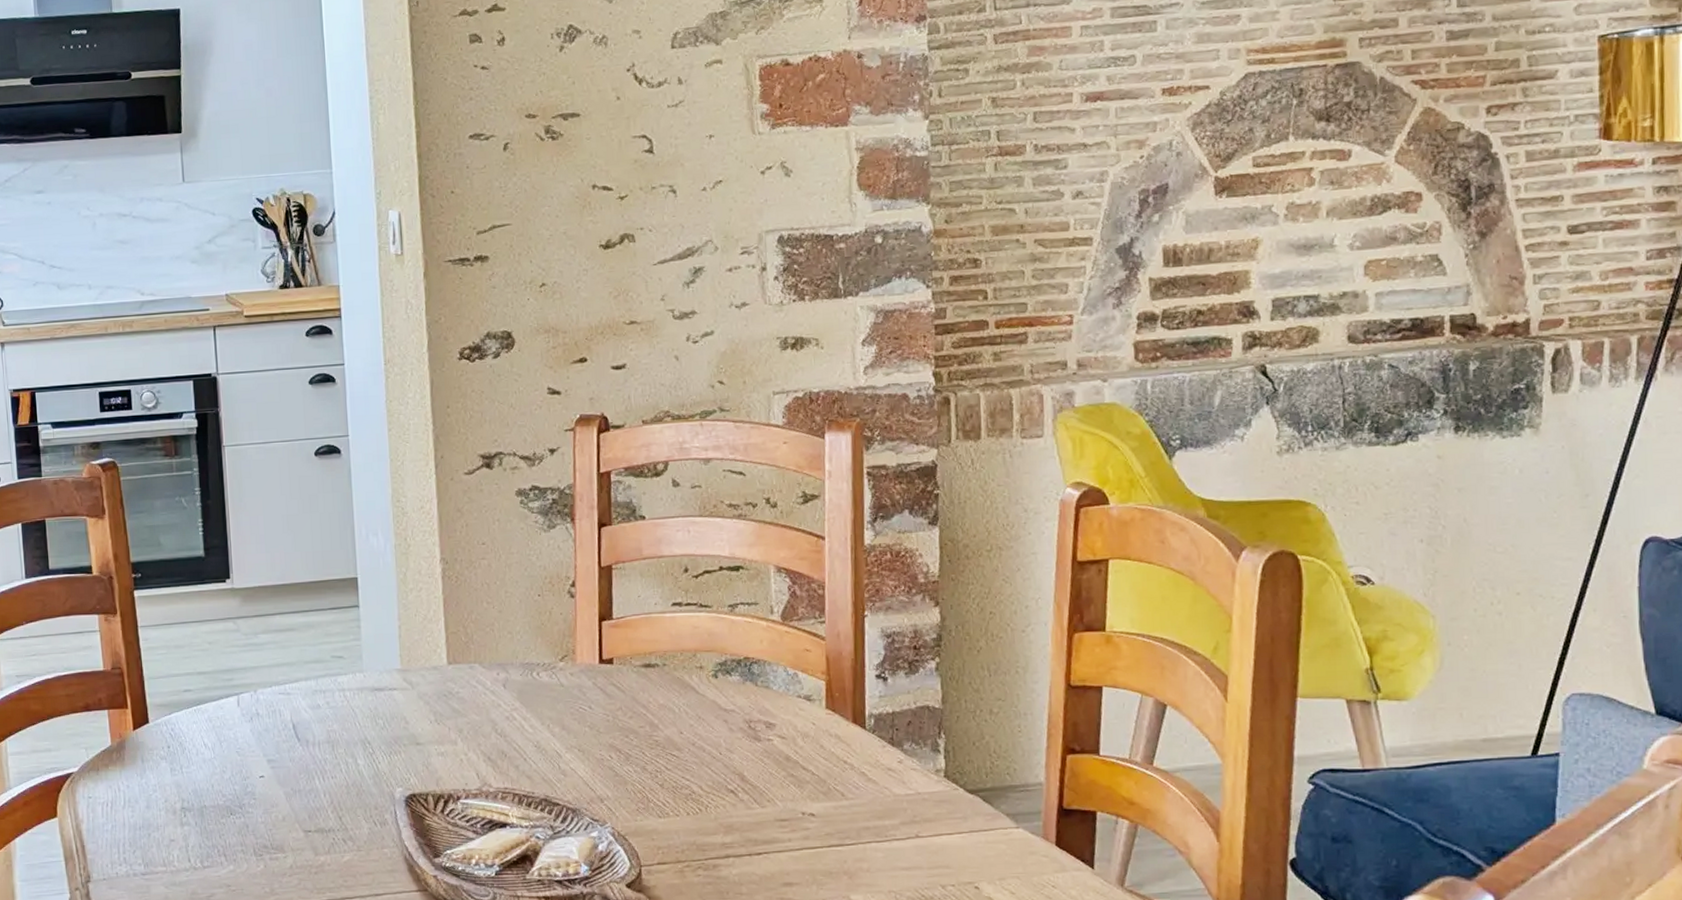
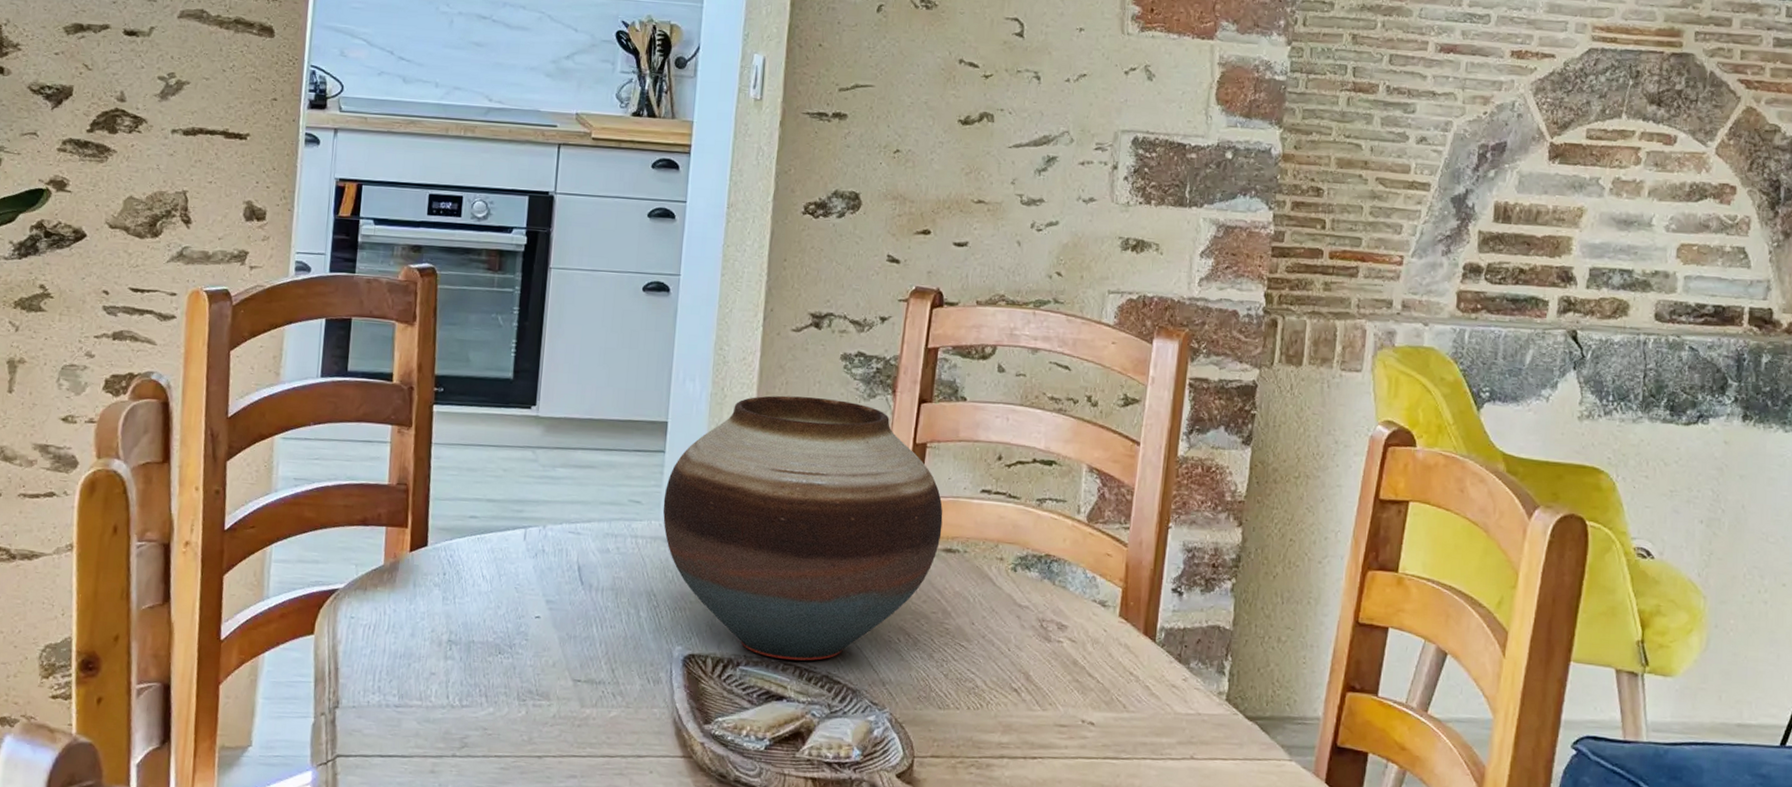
vase: none [364,535,639,788] -> present [662,395,943,661]

